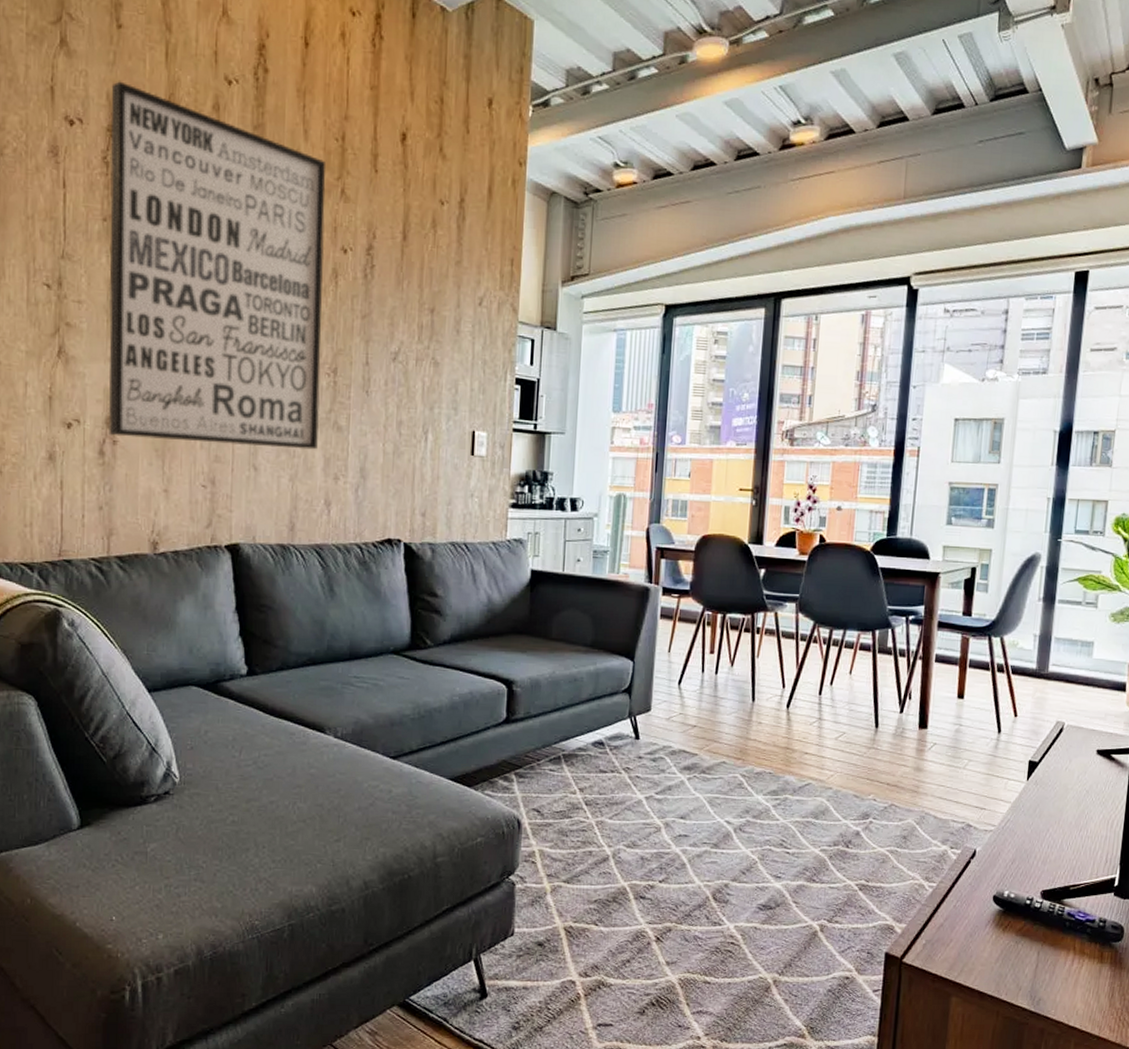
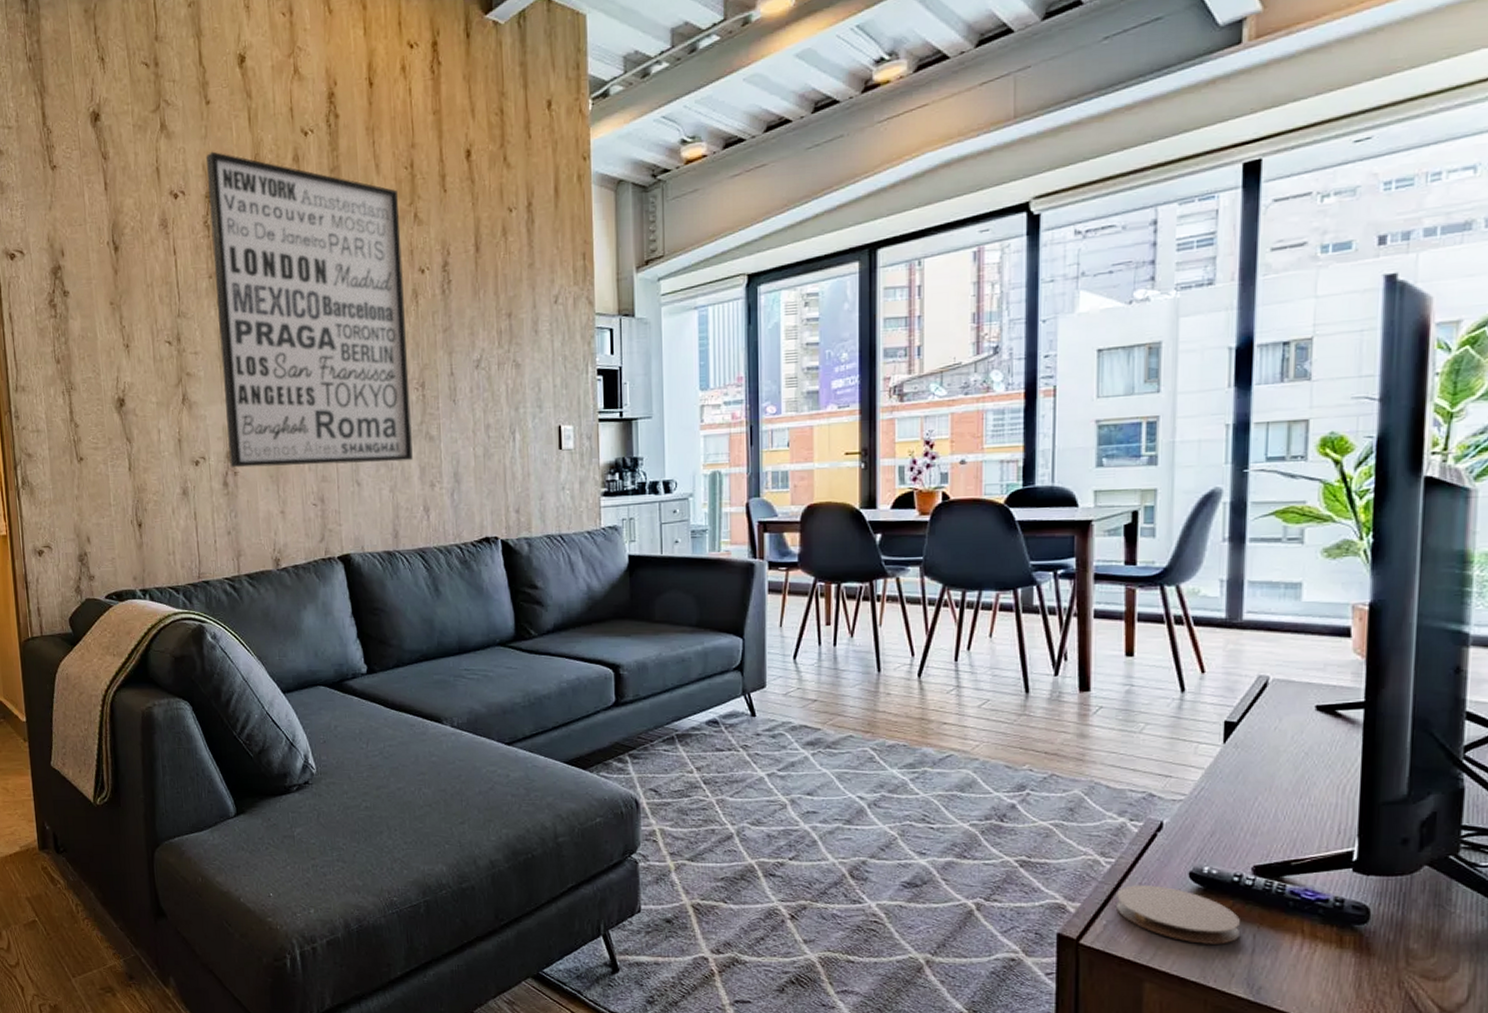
coaster: none [934,907,1029,961] -> present [1116,885,1240,944]

